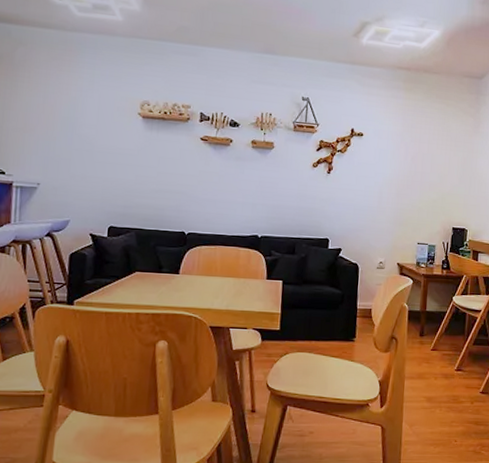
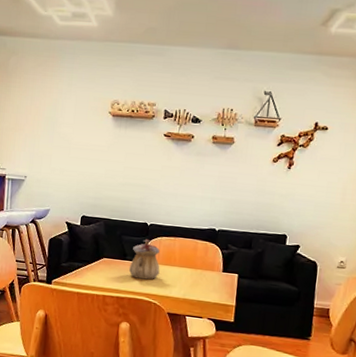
teapot: none [166,248,200,293] -> present [129,238,160,280]

